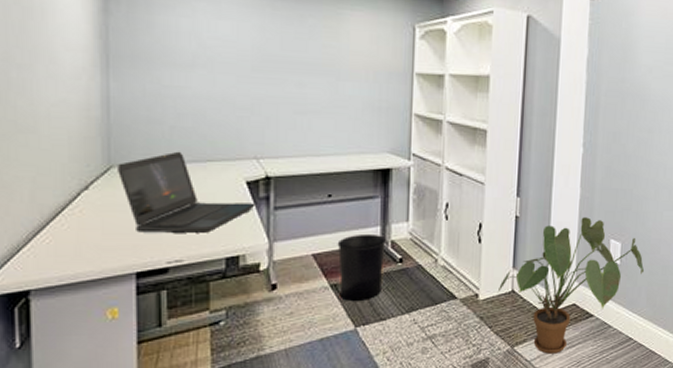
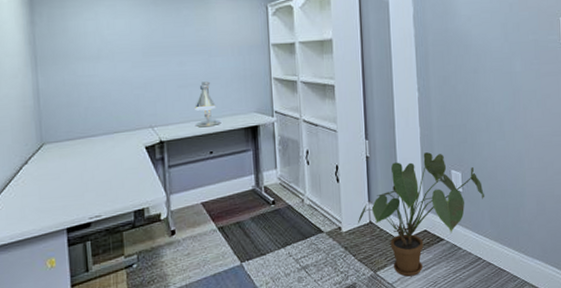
laptop computer: present [118,151,255,233] -> none [48,127,154,196]
desk lamp: none [313,109,345,165] -> present [195,81,221,128]
waste bin: present [337,233,386,301] -> none [220,181,260,240]

